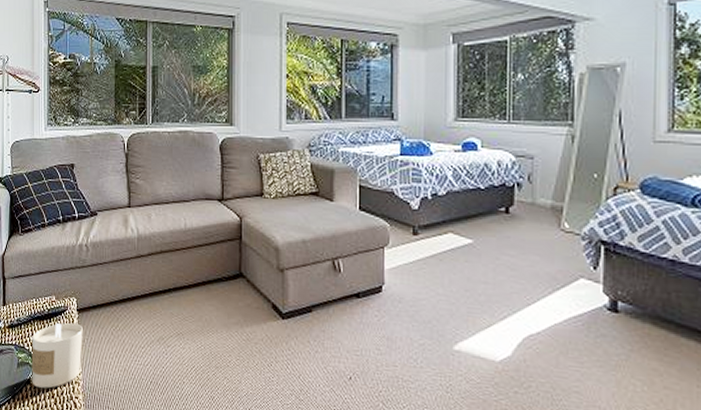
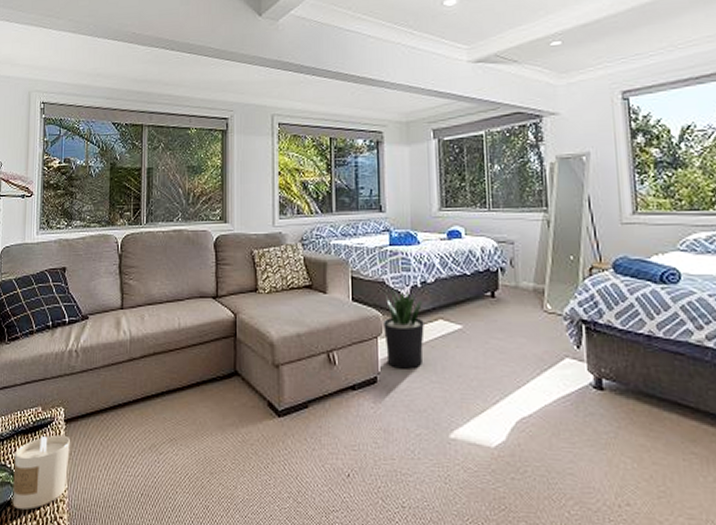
planter: none [391,199,433,281] -> present [384,288,424,369]

